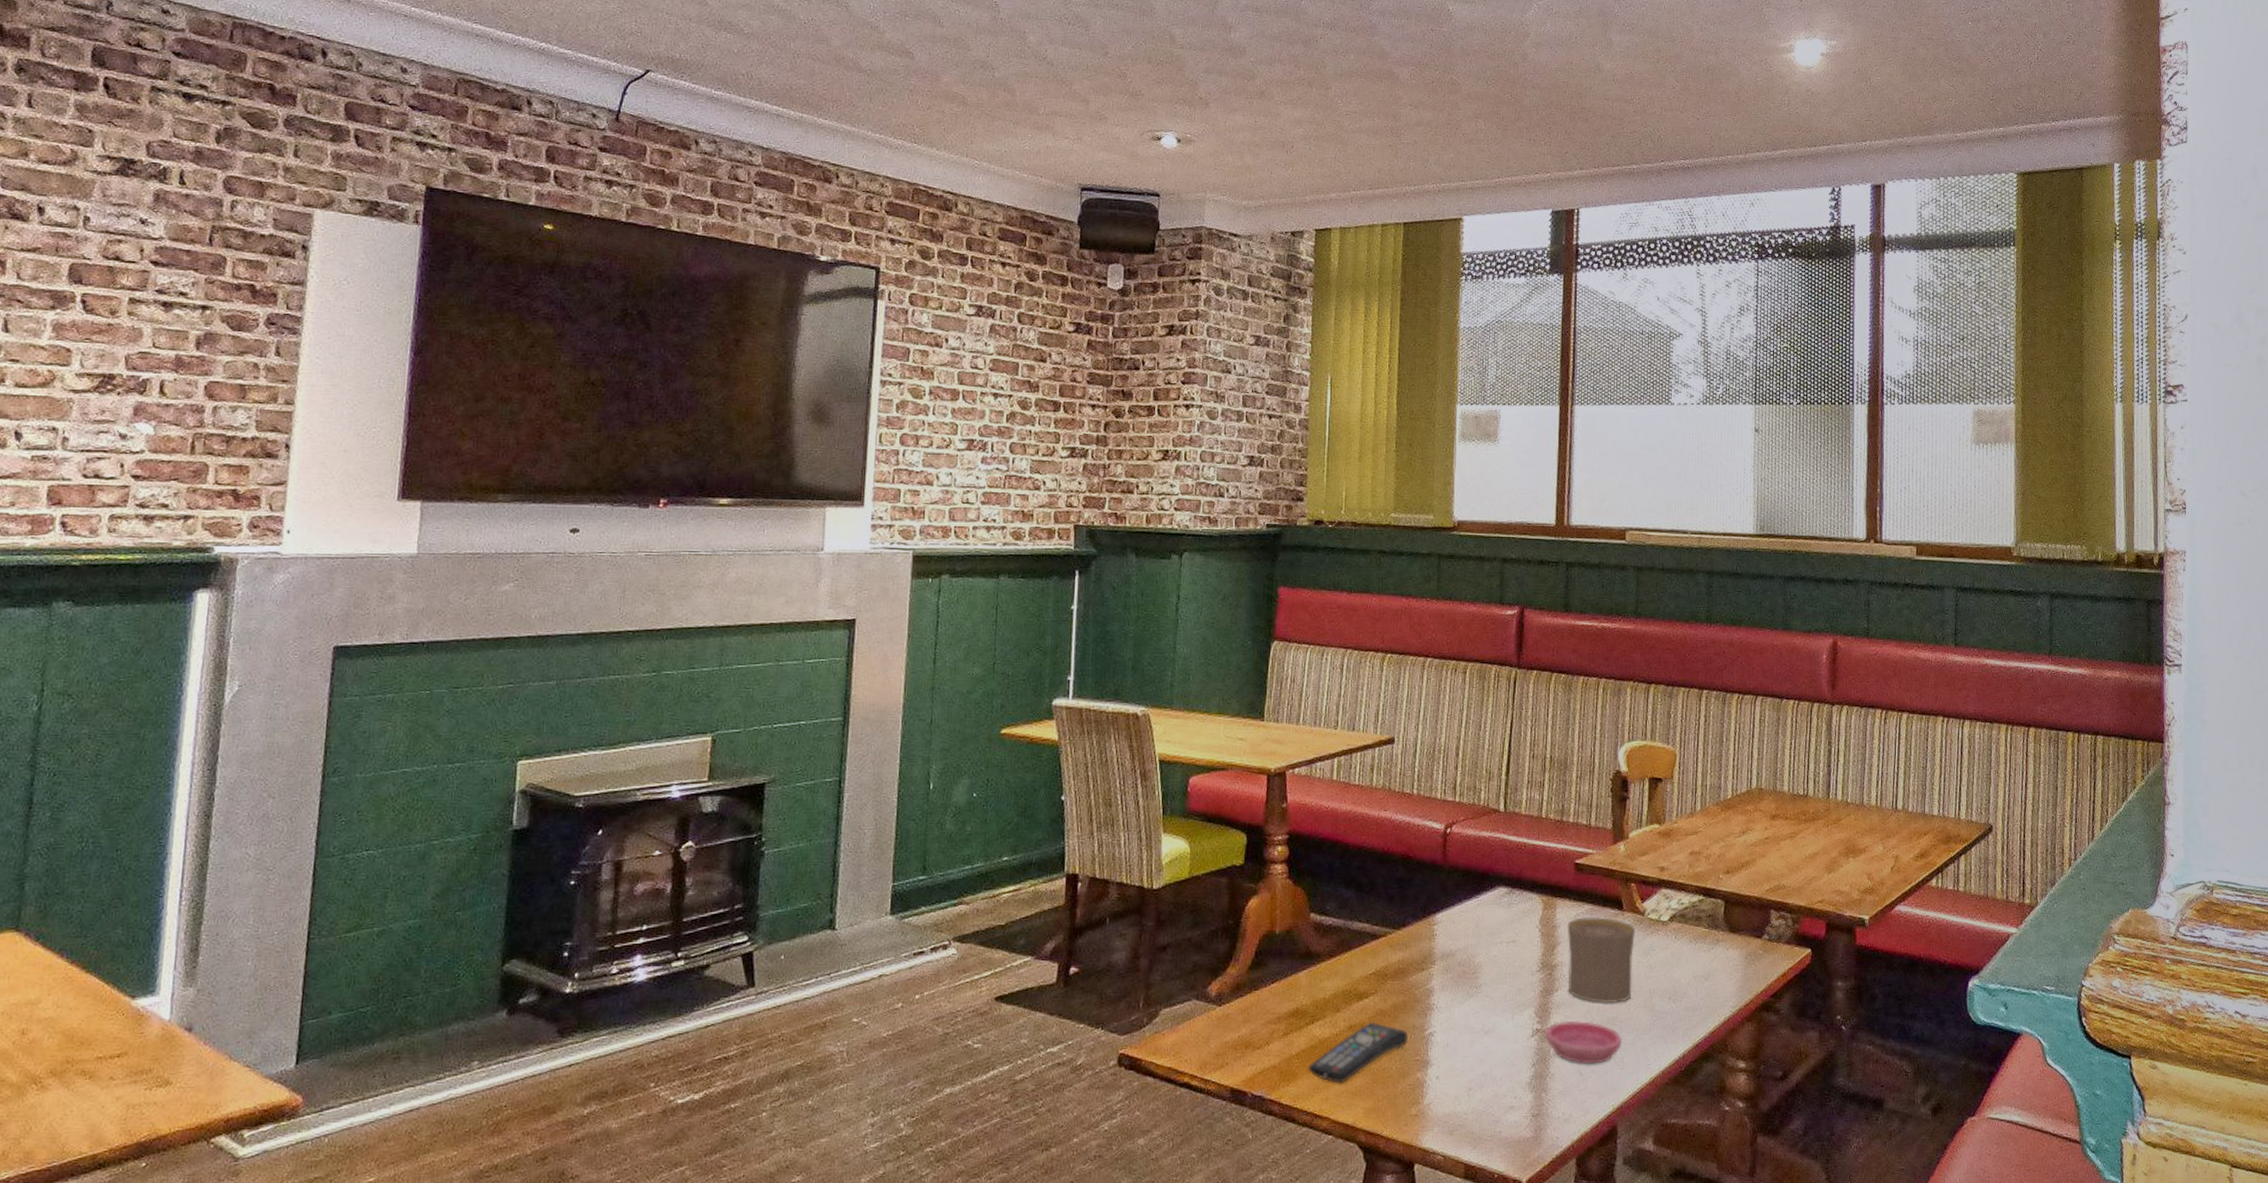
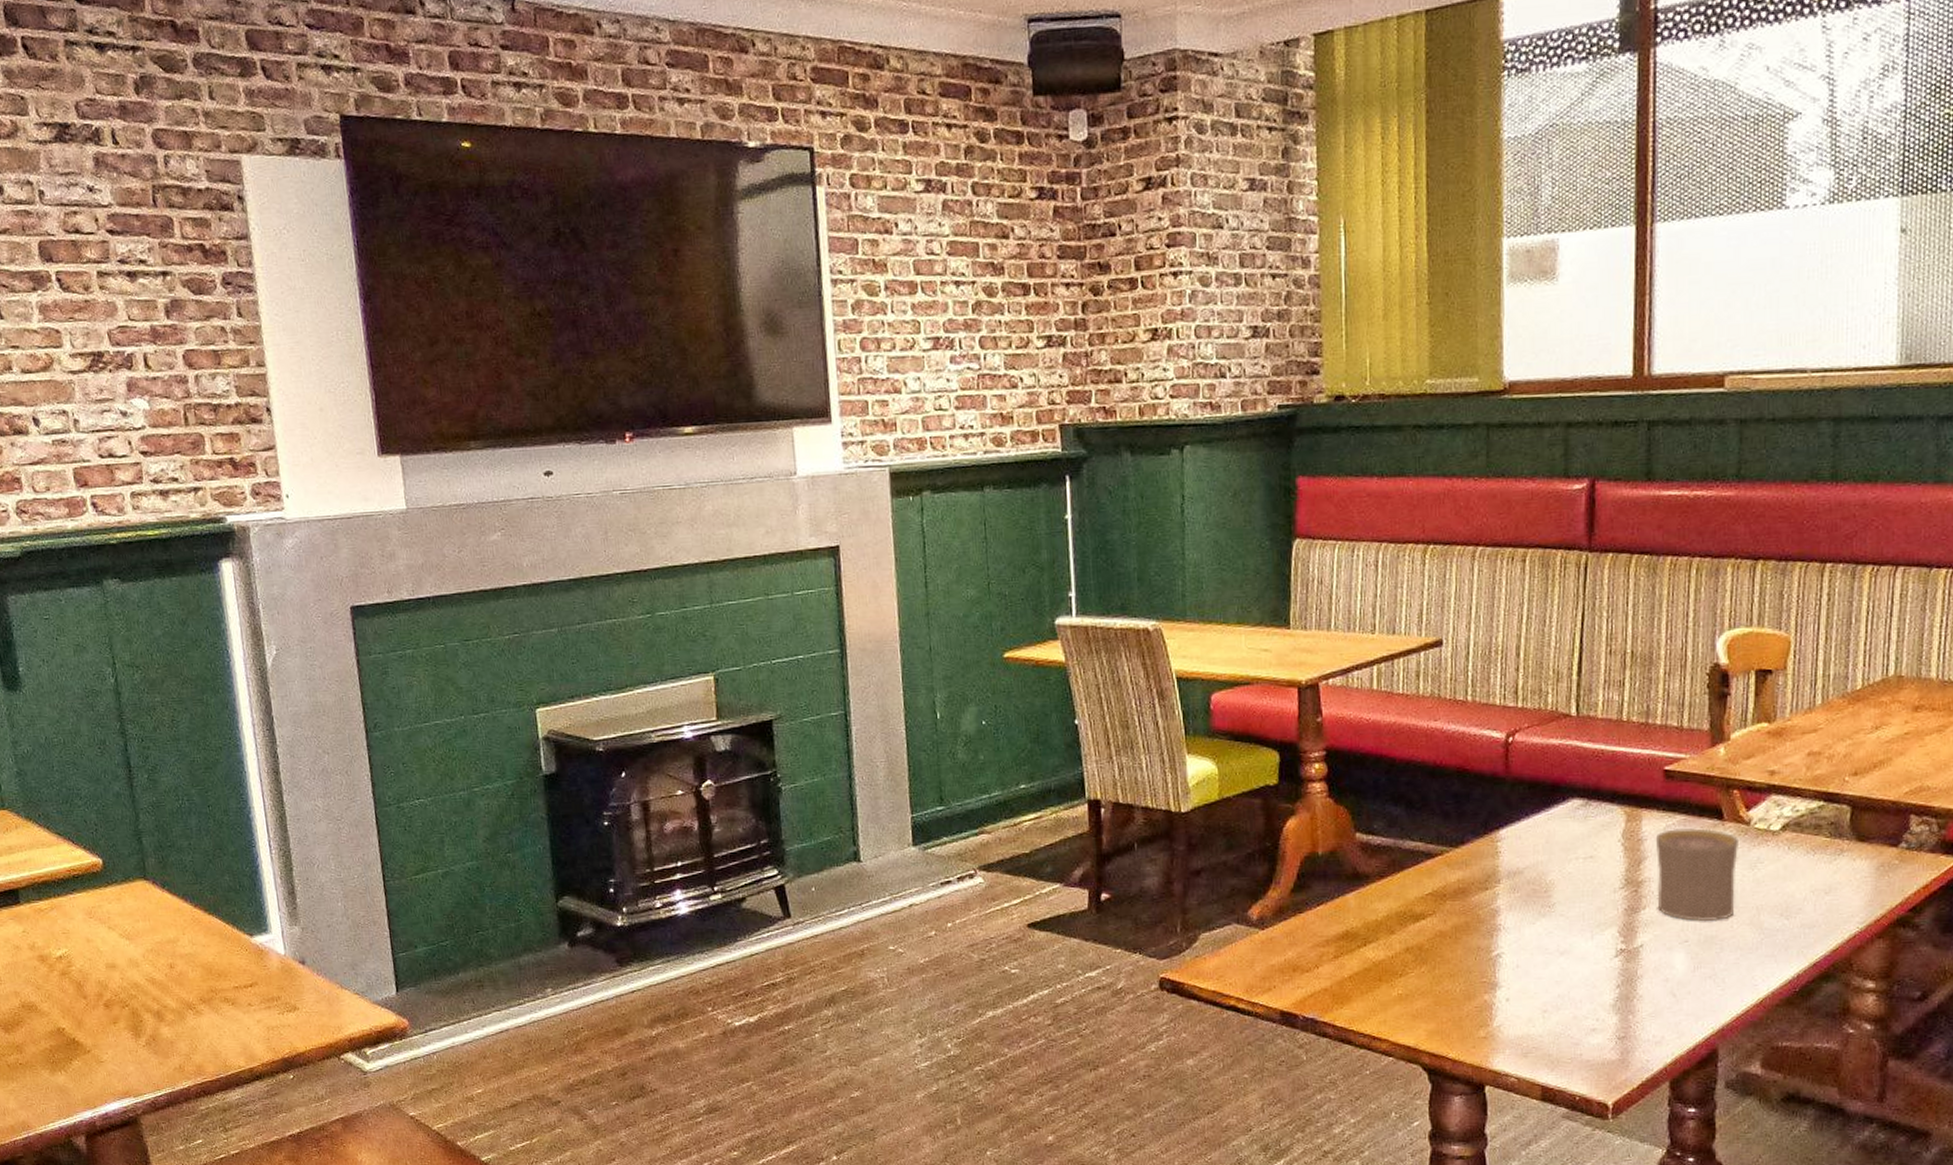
remote control: present [1307,1021,1409,1083] -> none [1362,943,1473,1006]
saucer: present [1544,1020,1623,1064] -> none [1630,939,1724,985]

